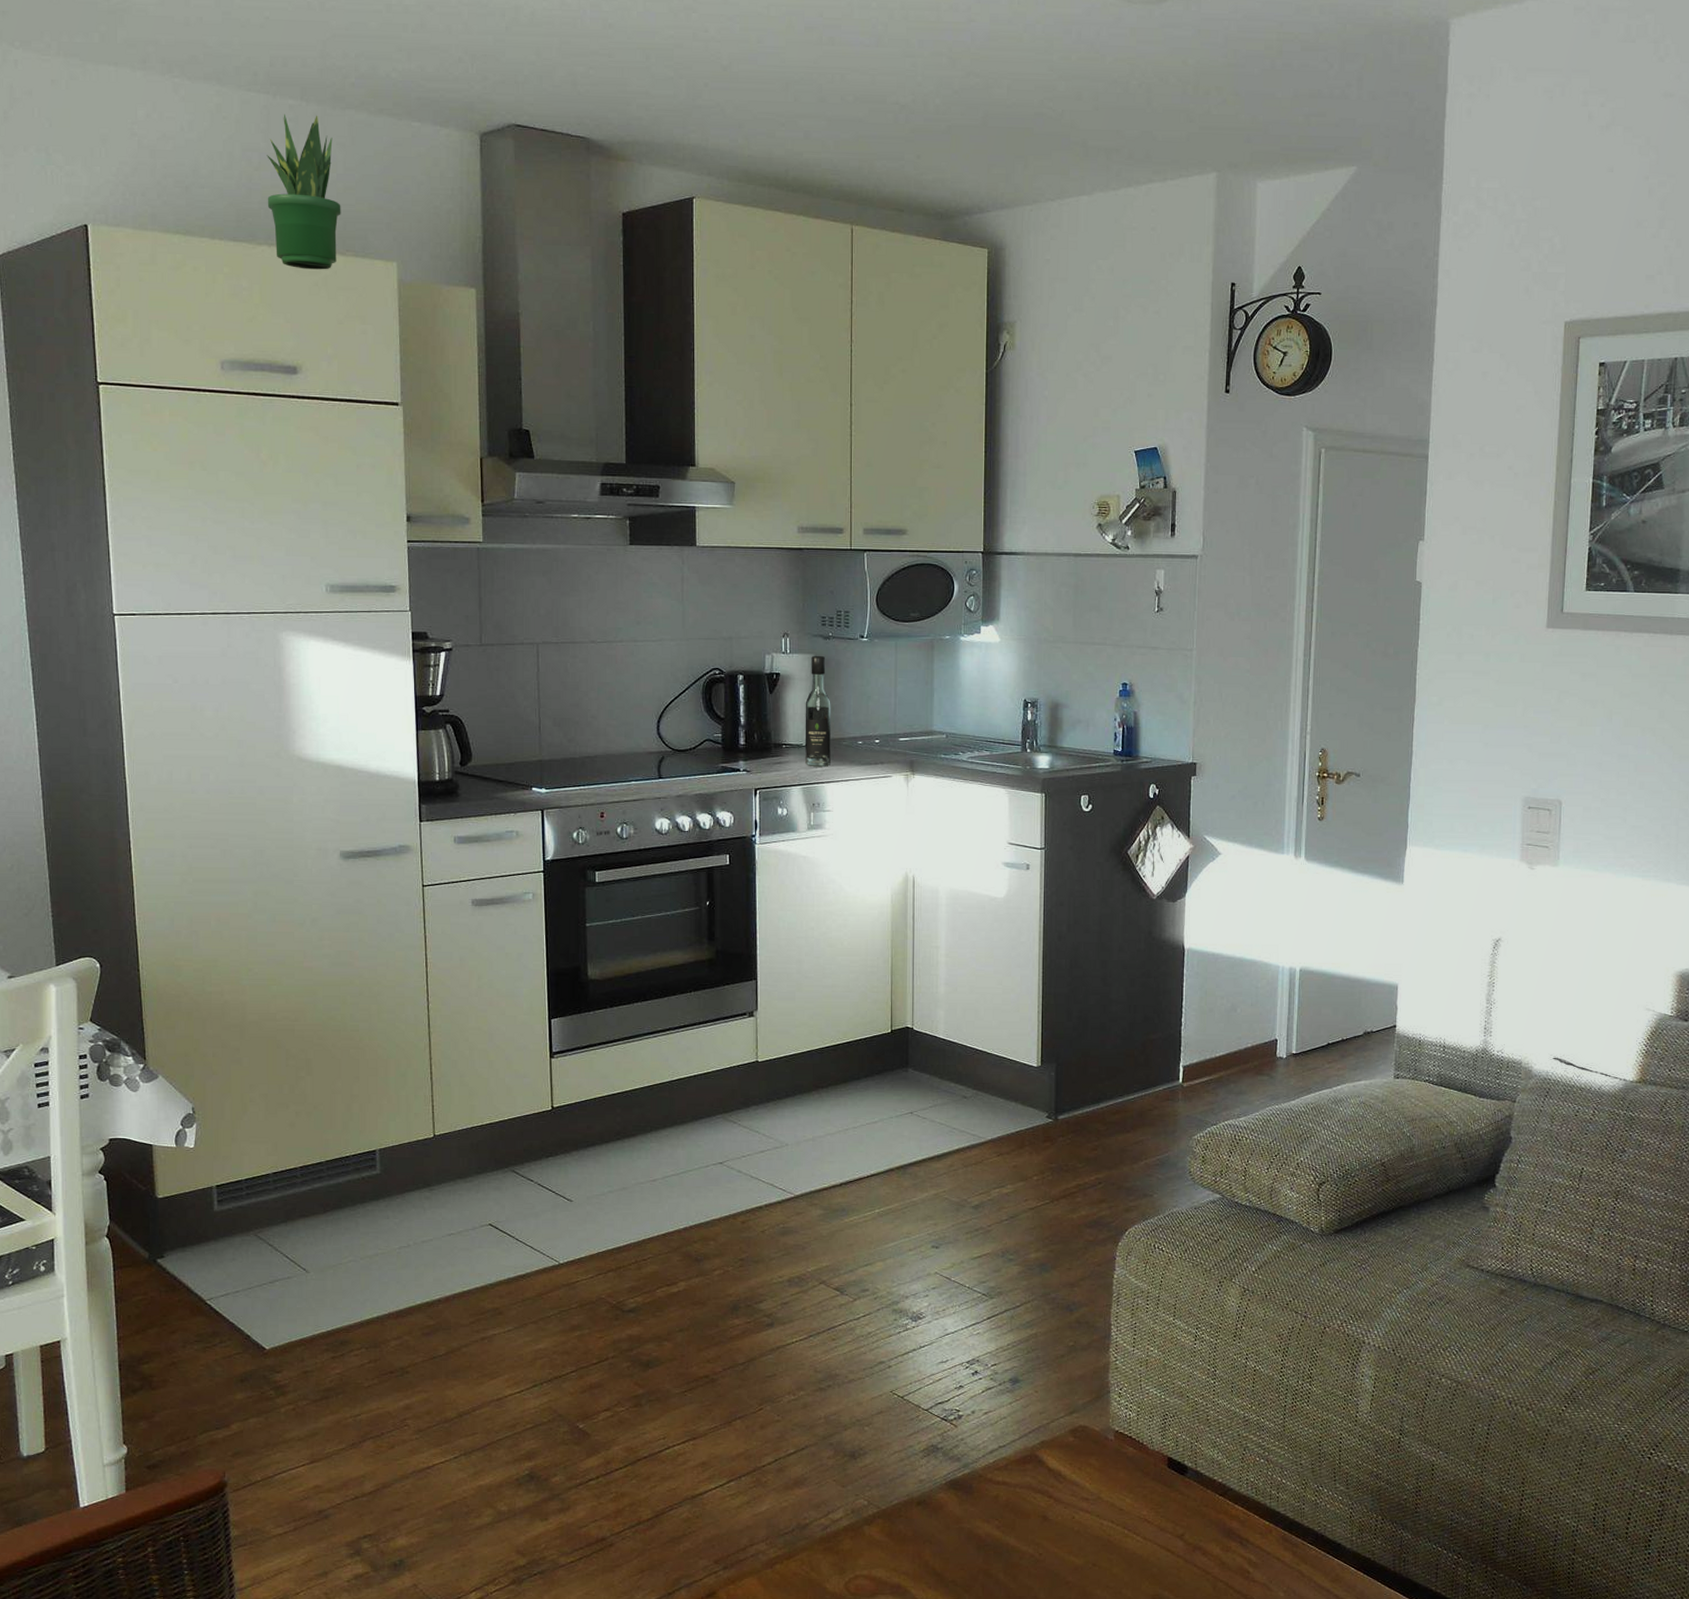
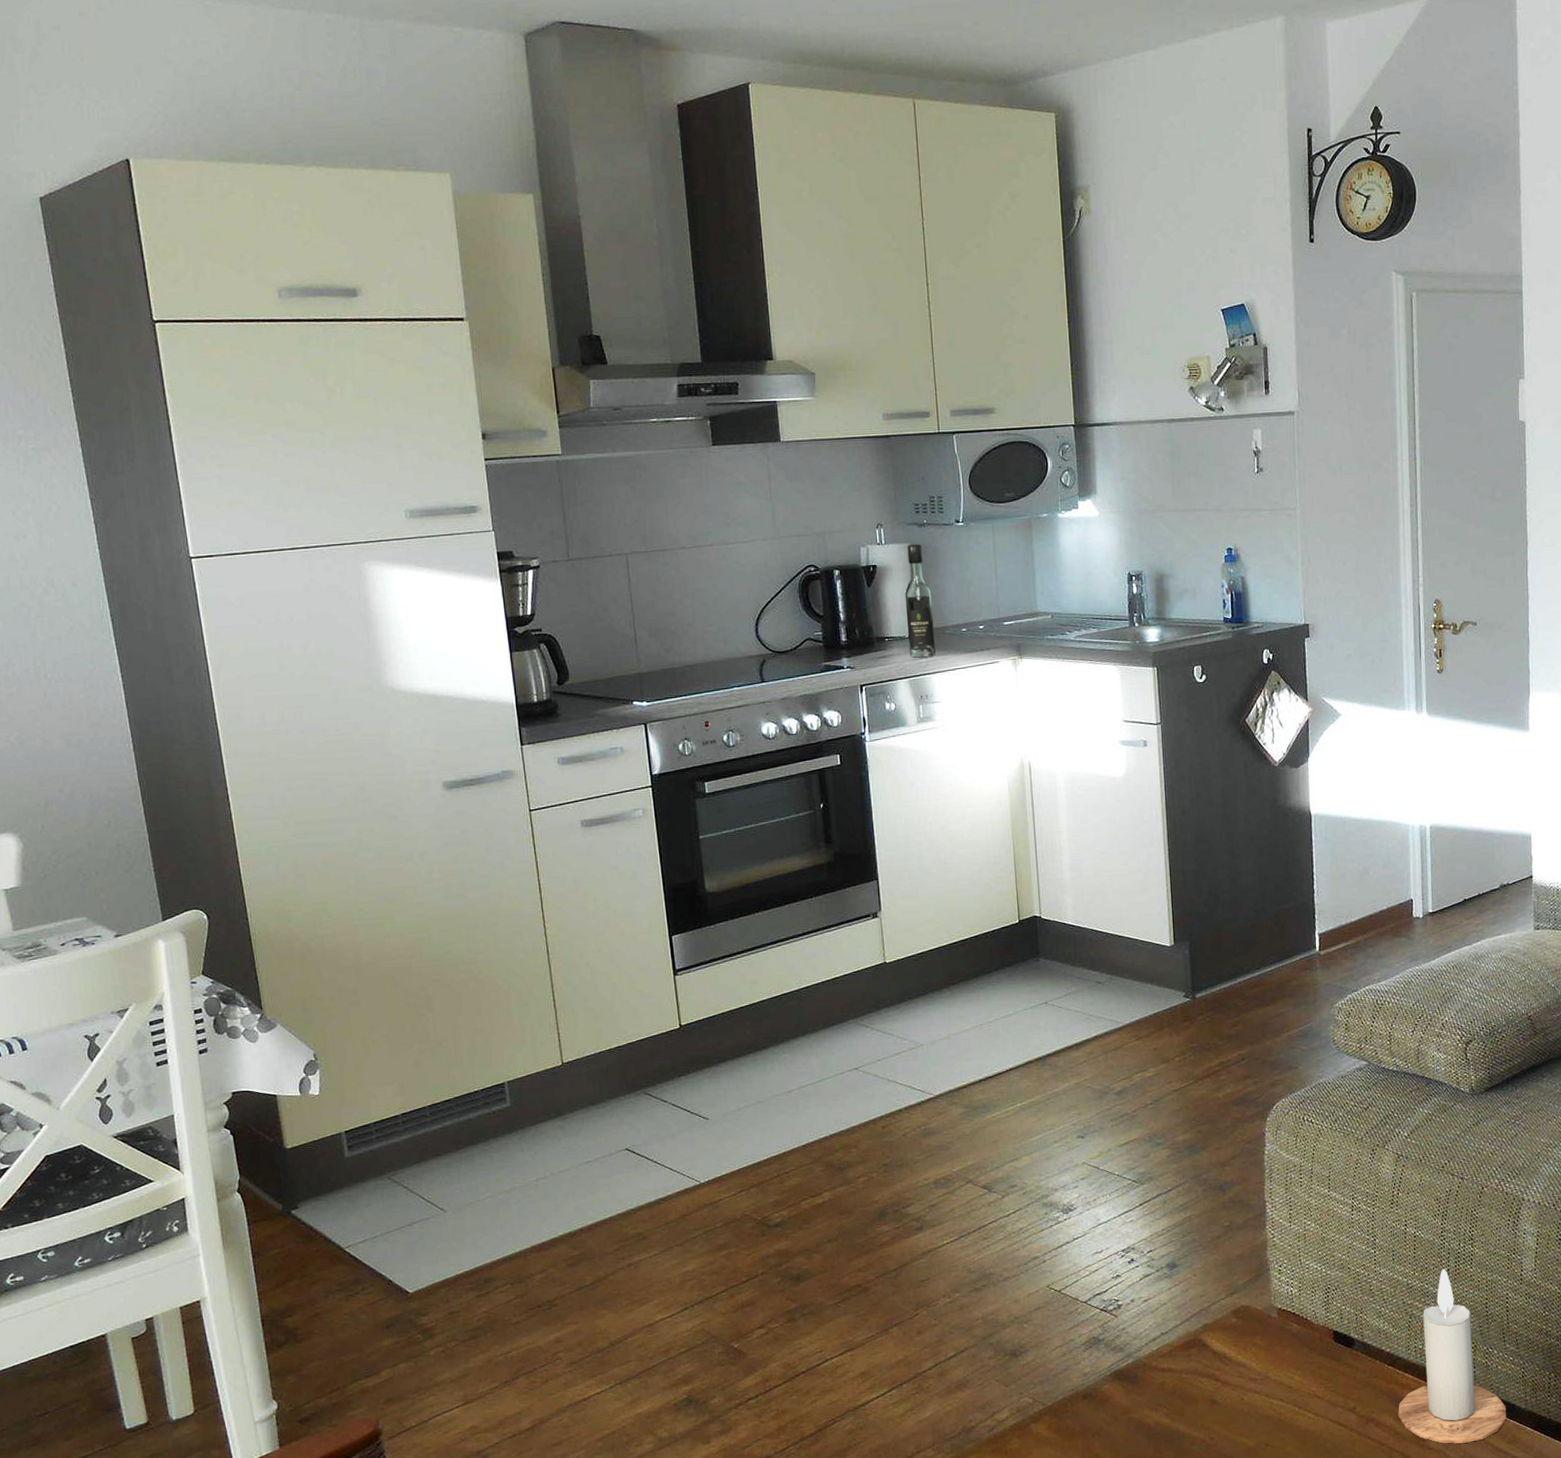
planter: present [267,114,341,270] -> none [307,28,389,188]
candle: none [1225,1404,1332,1579] -> present [1398,1269,1507,1444]

